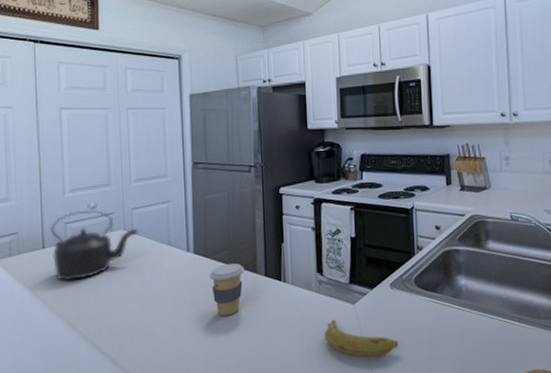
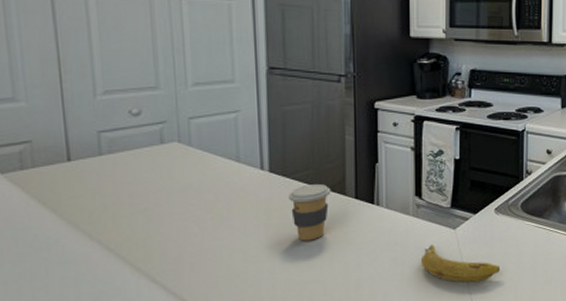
kettle: present [49,209,139,281] -> none [76,116,199,200]

